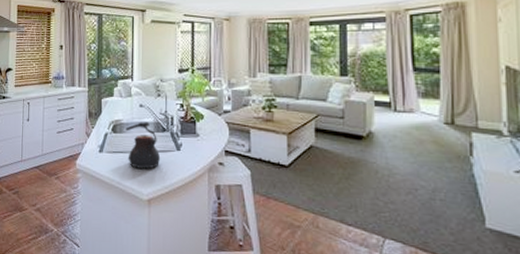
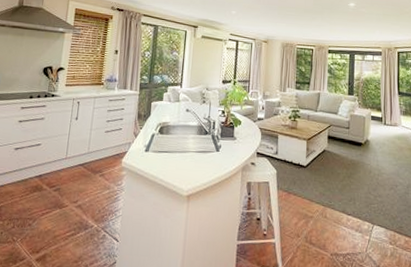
teapot: present [126,122,161,169] -> none [171,125,202,168]

